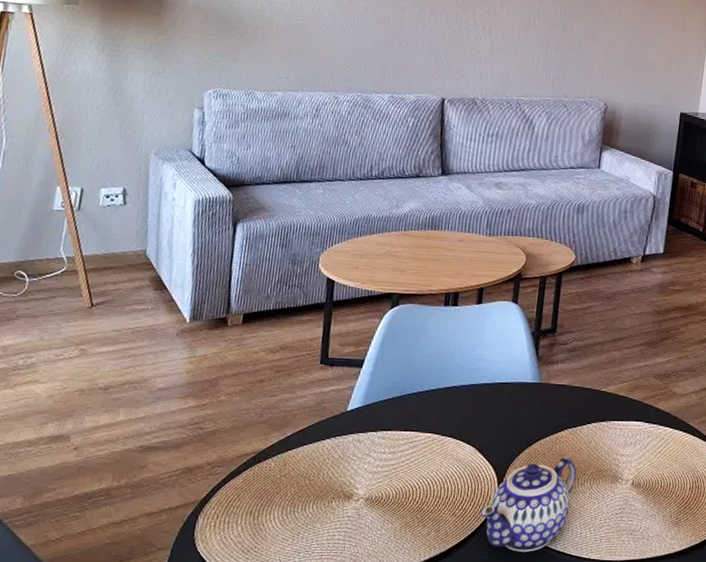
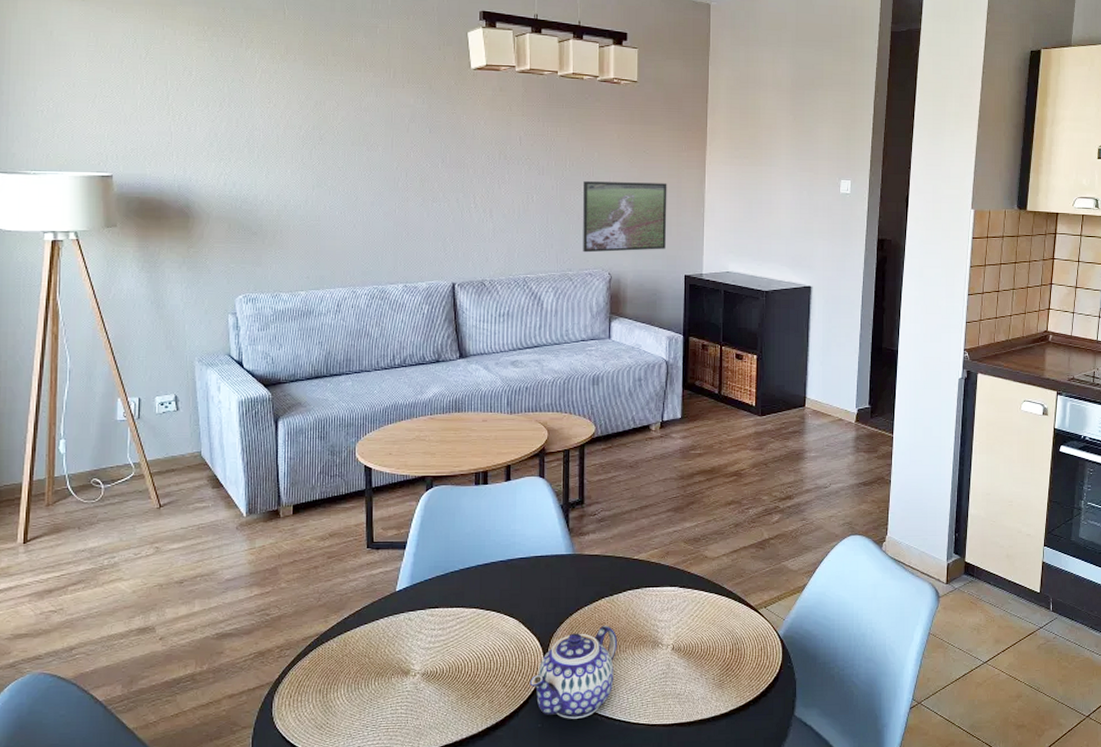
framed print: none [581,10,672,85] -> present [583,181,667,253]

